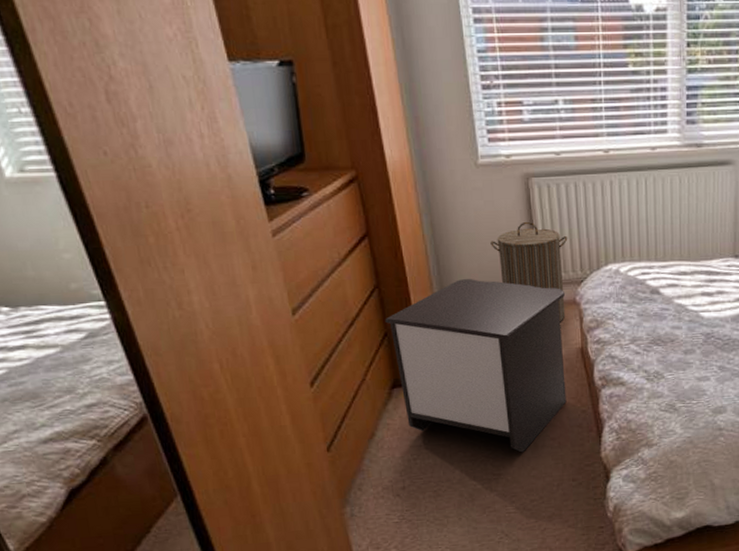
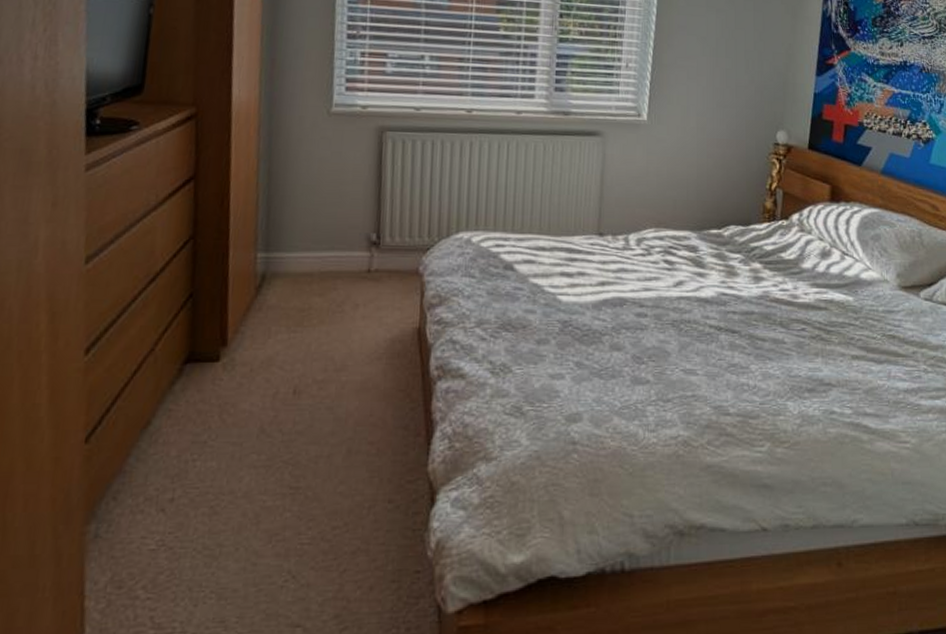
nightstand: present [385,279,567,453] -> none [193,236,407,459]
laundry hamper: present [490,221,568,322] -> none [331,177,418,295]

